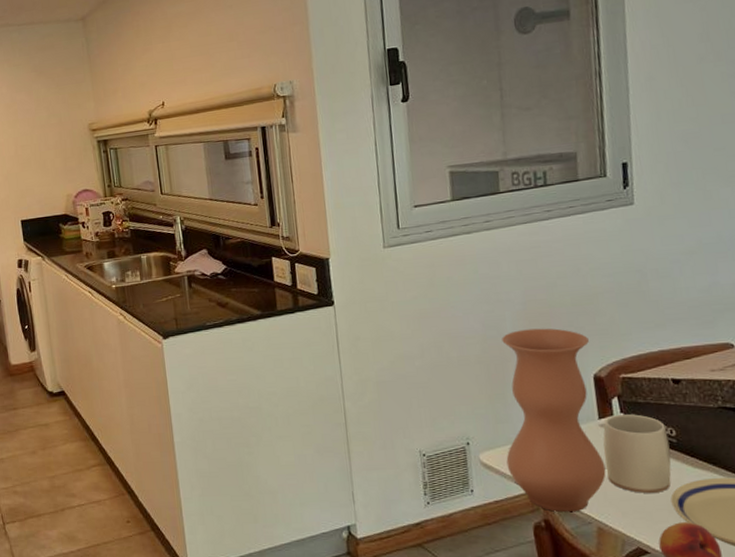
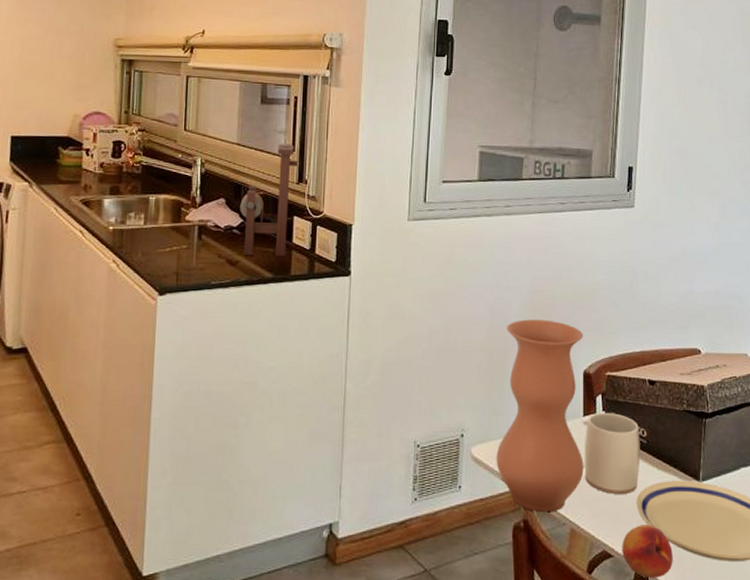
paper towel holder: none [221,192,270,298] -> present [240,144,298,257]

